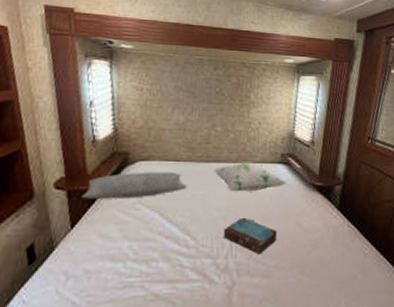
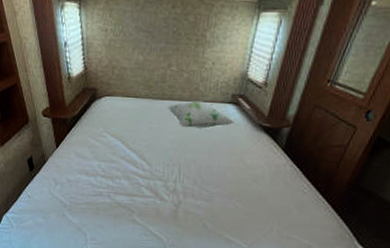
pillow: present [81,172,187,199] -> none [62,105,144,128]
book: present [223,217,277,255] -> none [173,150,222,183]

